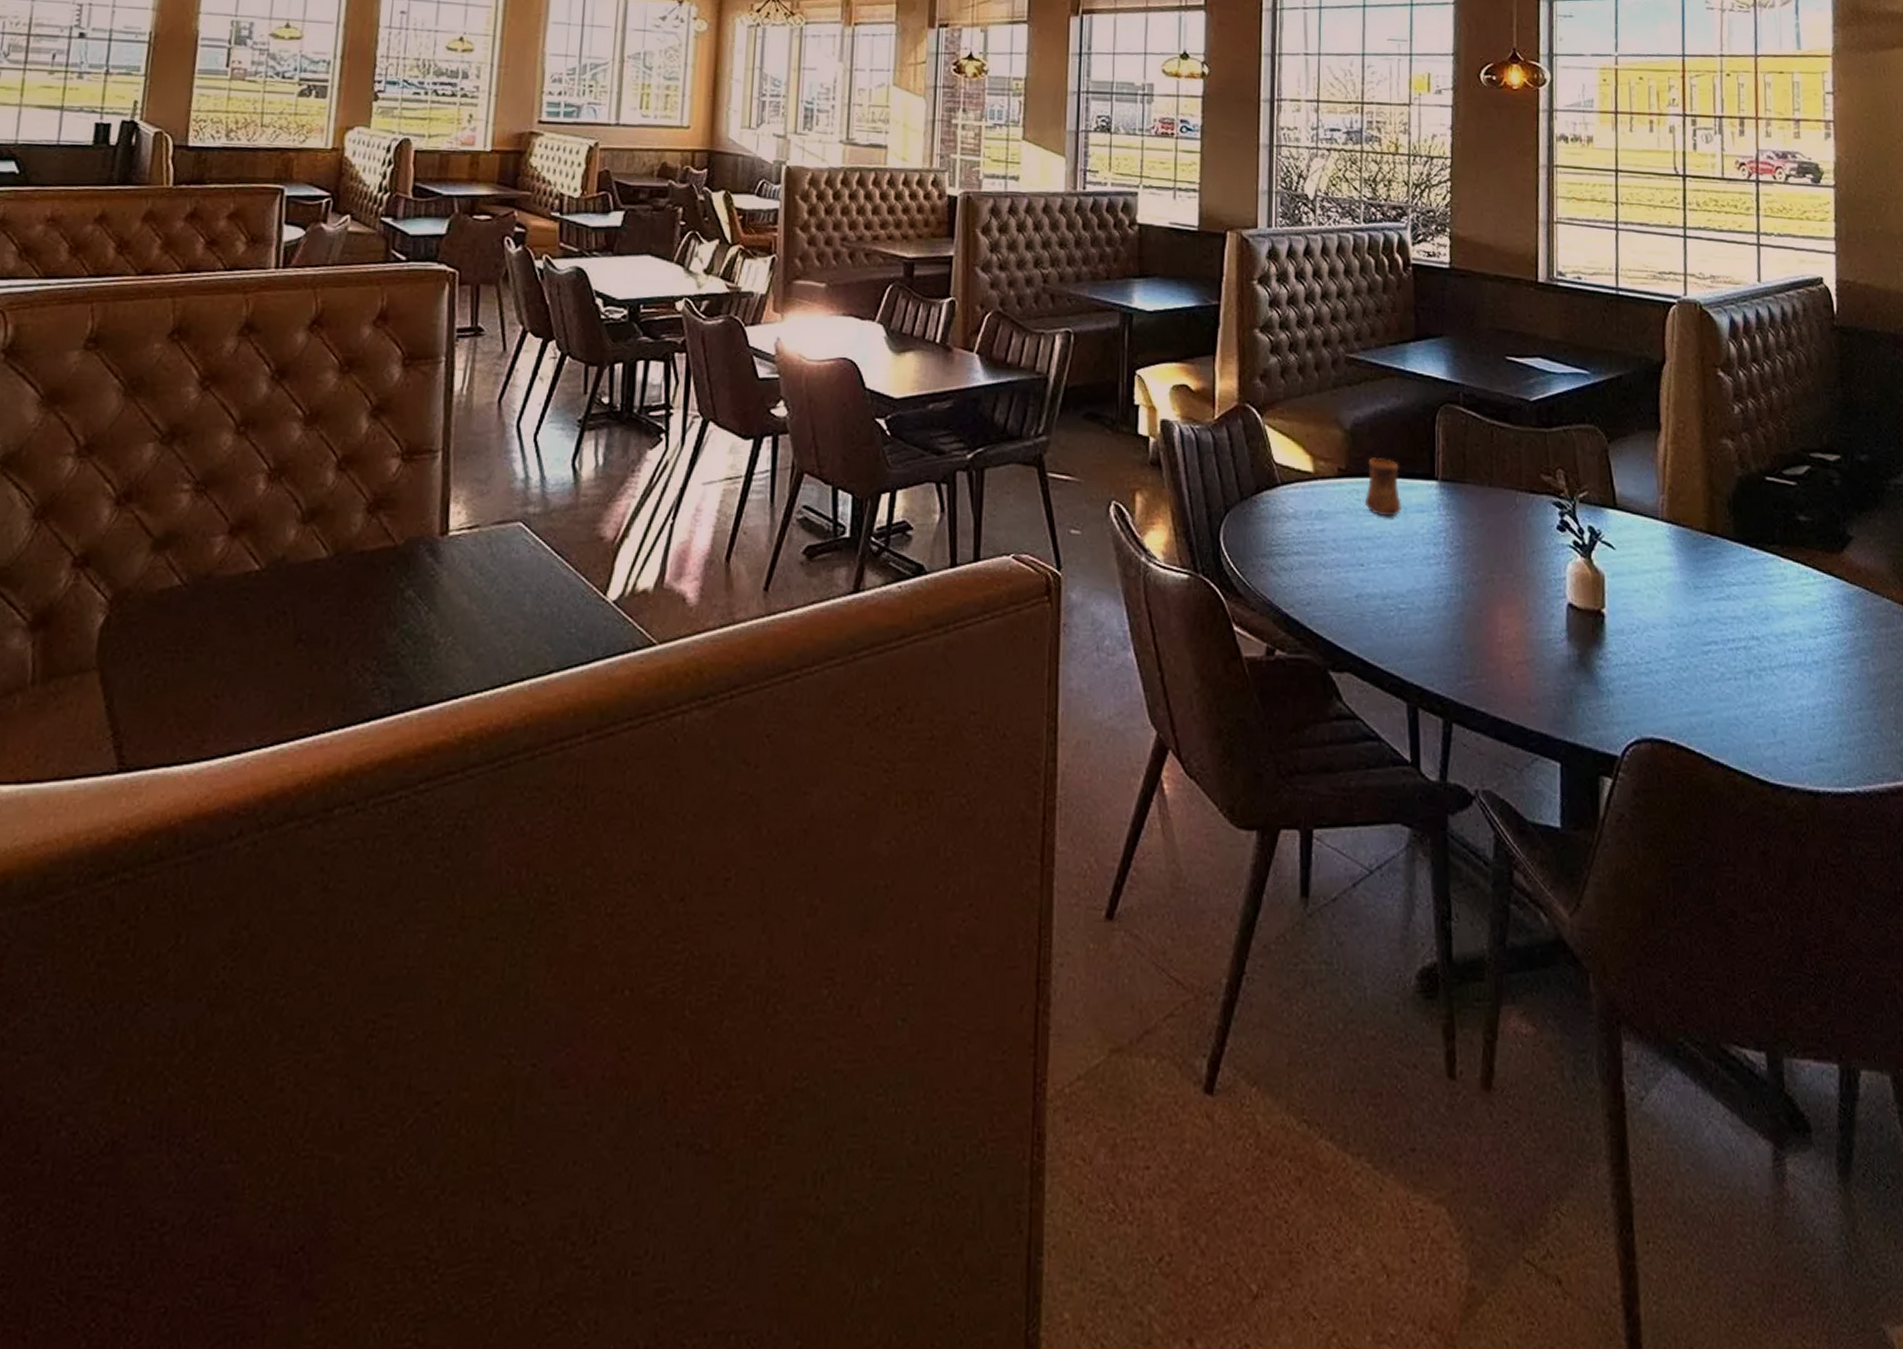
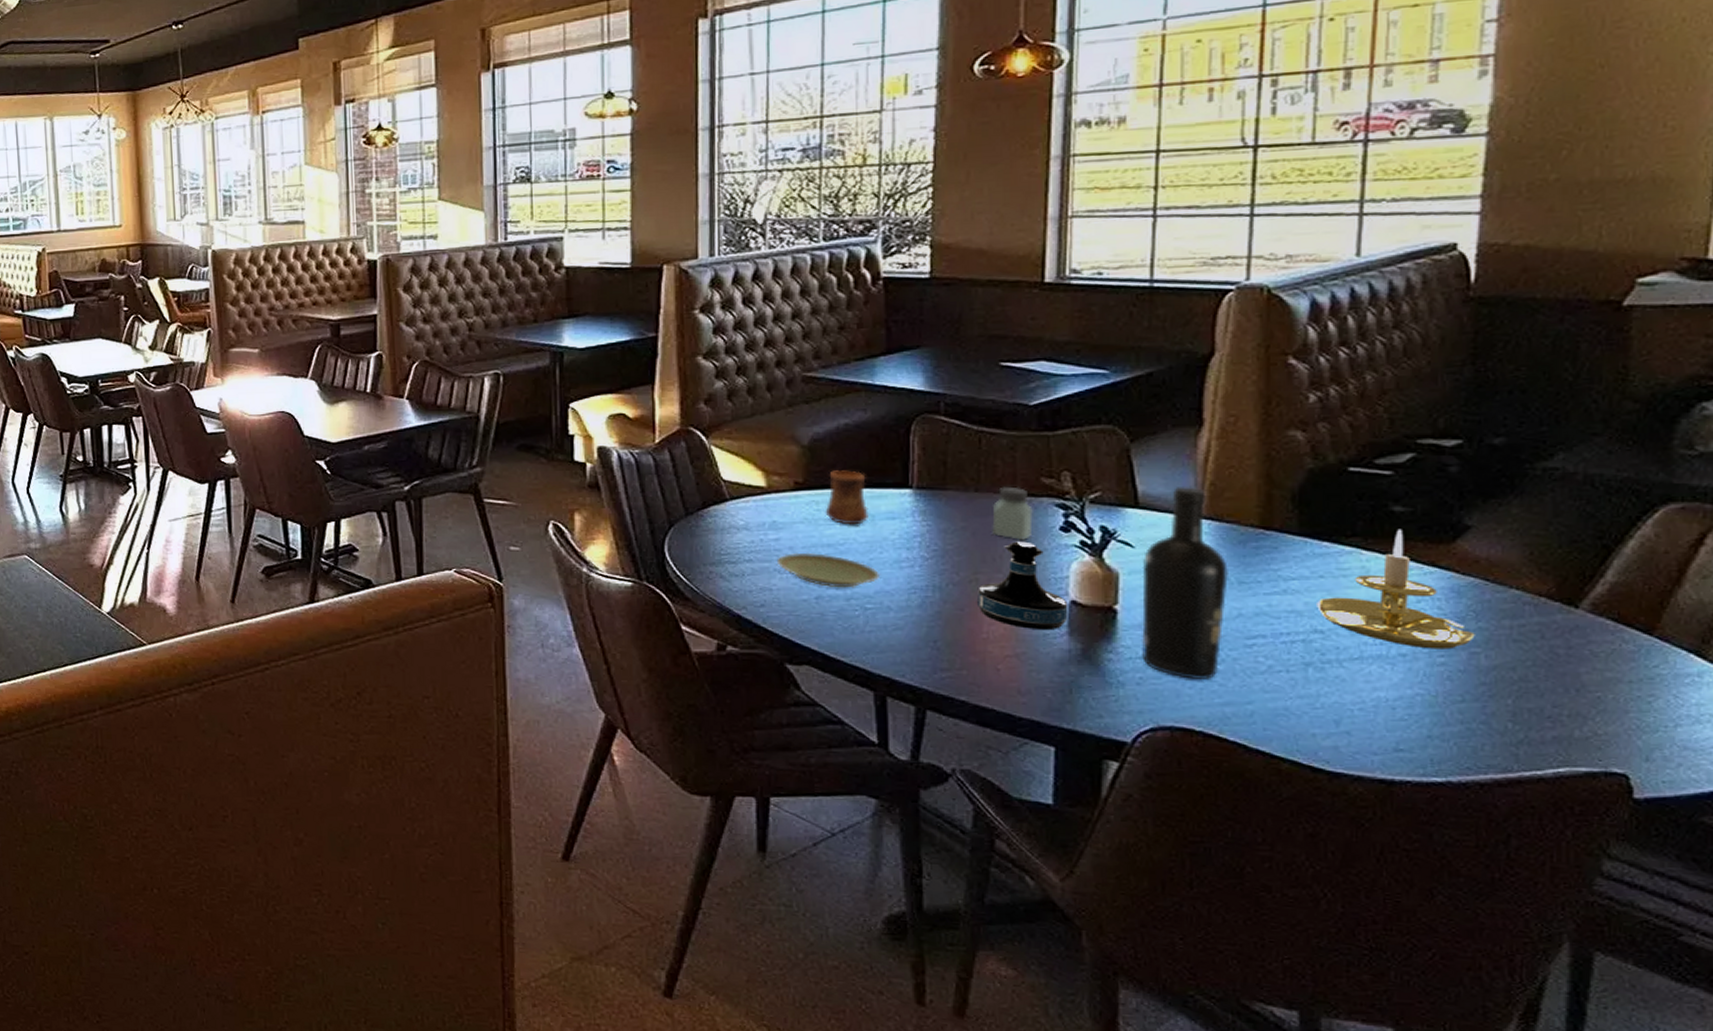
plate: none [1321,545,1412,586] -> present [776,552,881,588]
tequila bottle: none [1493,539,1567,635] -> present [978,541,1068,631]
saltshaker: none [1503,482,1536,538] -> present [992,486,1033,540]
wine bottle: none [1622,488,1687,687] -> present [1142,485,1228,679]
candle holder: none [1752,537,1864,657] -> present [1317,529,1475,650]

